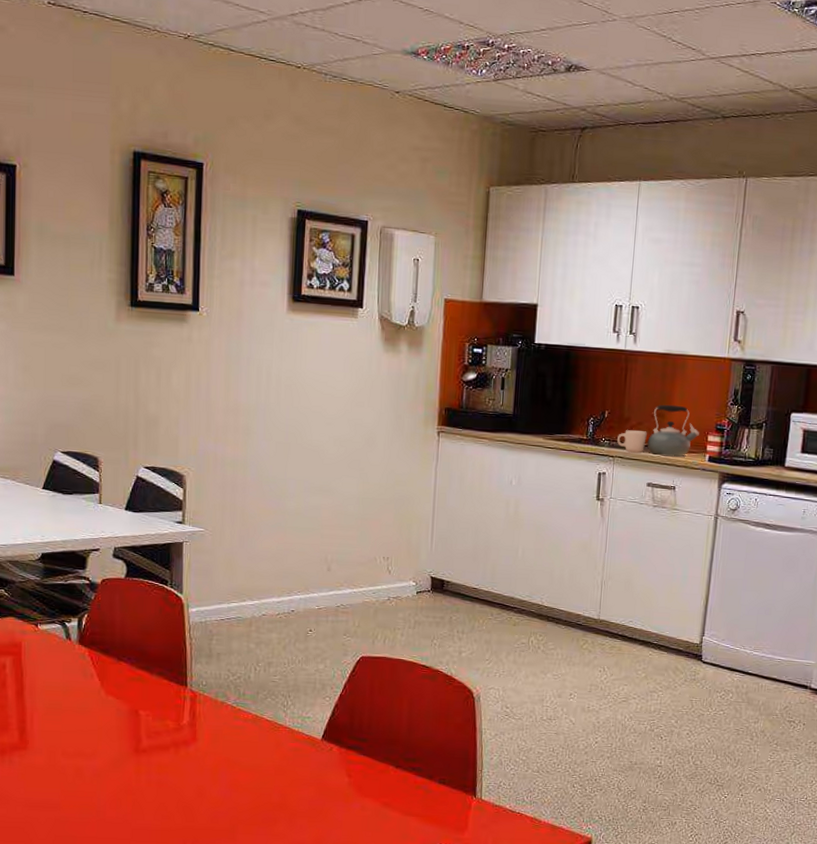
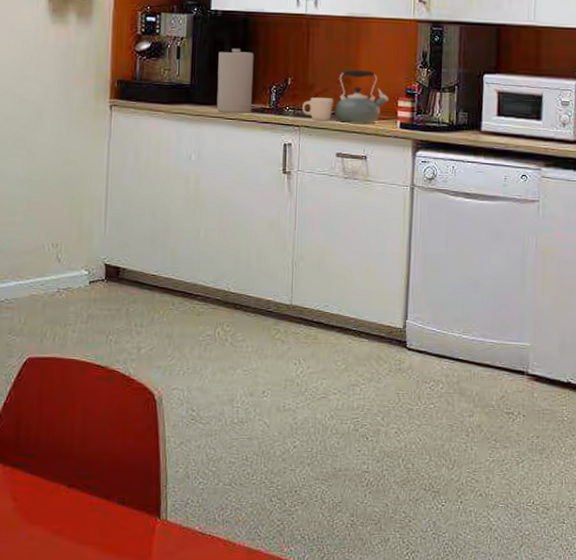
paper towel holder: none [537,380,574,444] -> present [216,48,254,114]

